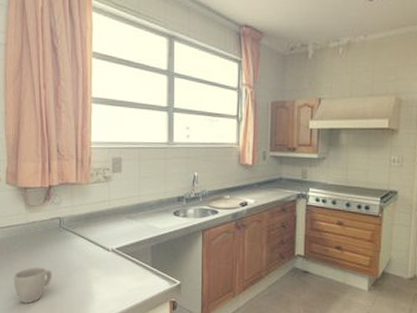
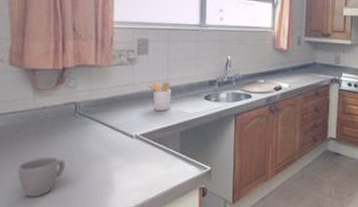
utensil holder: none [120,198,143,226] -> present [145,82,172,111]

